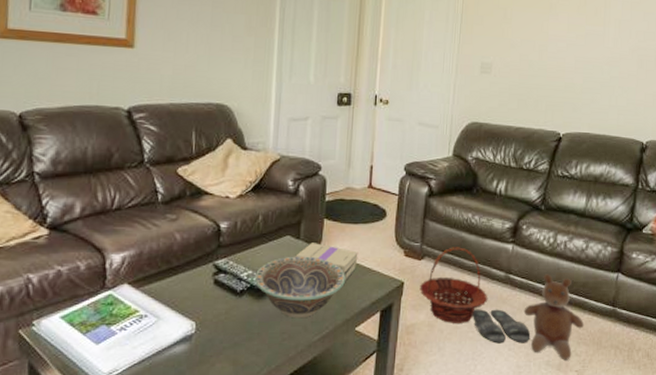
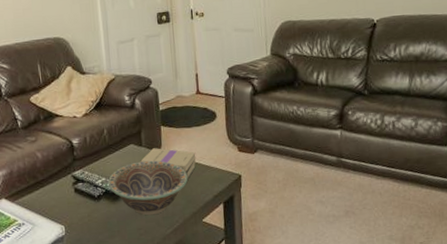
basket: present [419,247,488,325] -> none [256,138,324,209]
slippers: present [472,309,531,344] -> none [309,191,370,223]
teddy bear: present [523,274,584,361] -> none [360,154,424,234]

